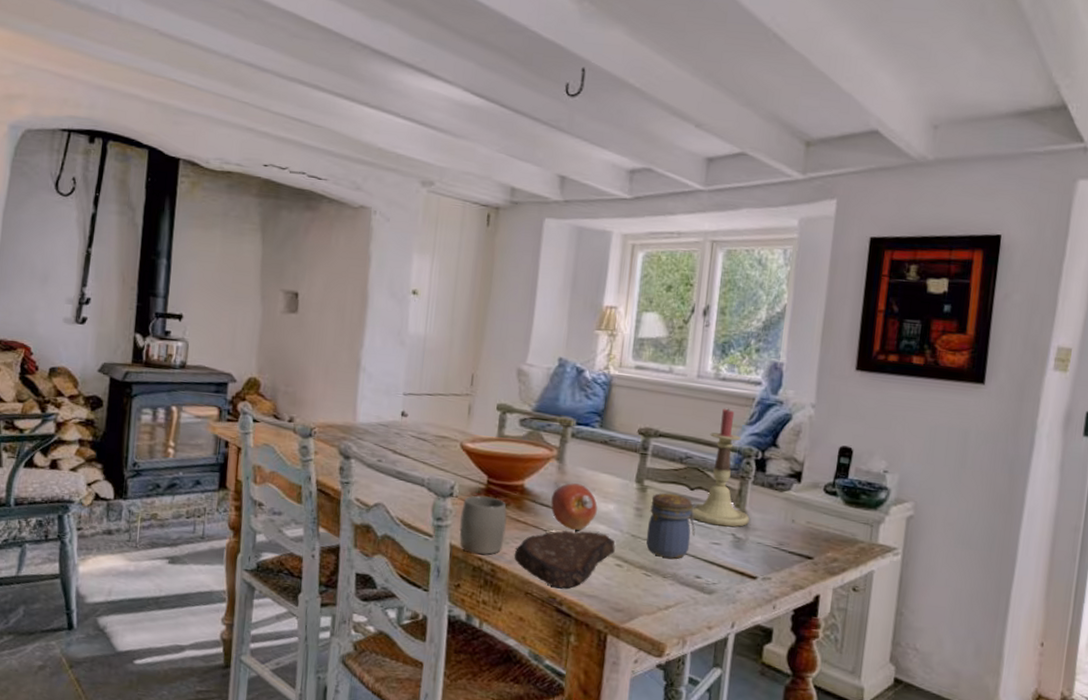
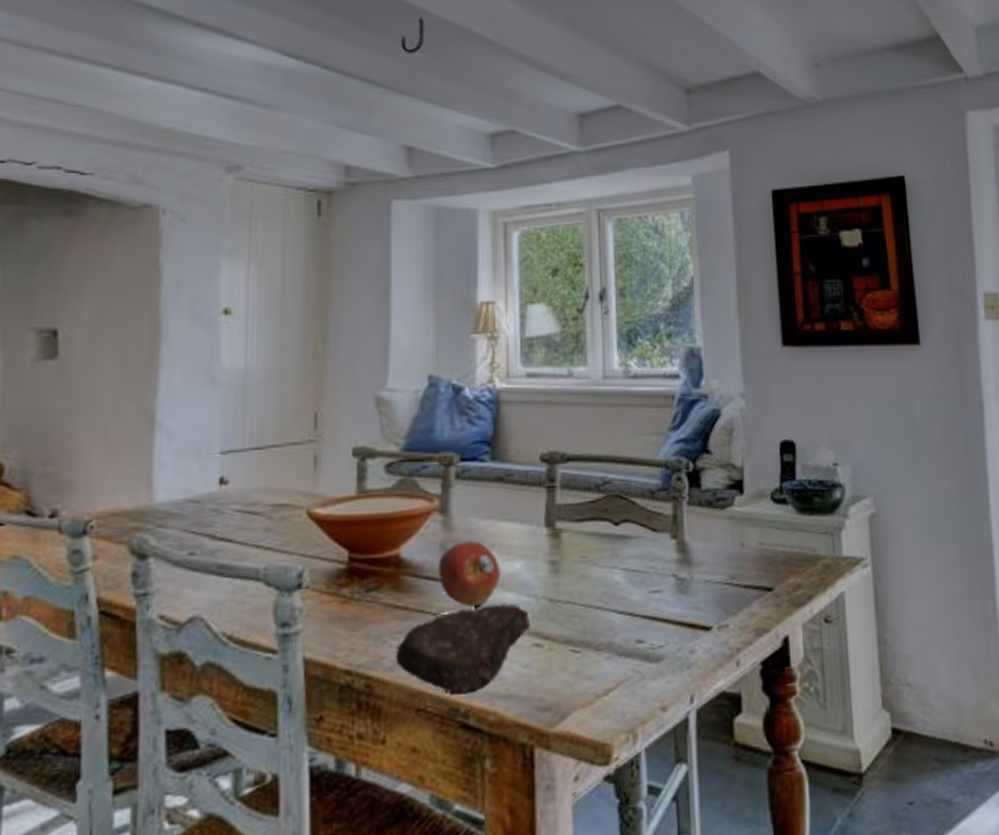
mug: present [459,495,507,555] -> none [315,579,380,666]
jar: present [646,493,697,559] -> none [567,533,628,623]
candlestick: present [690,408,750,528] -> none [618,412,691,567]

